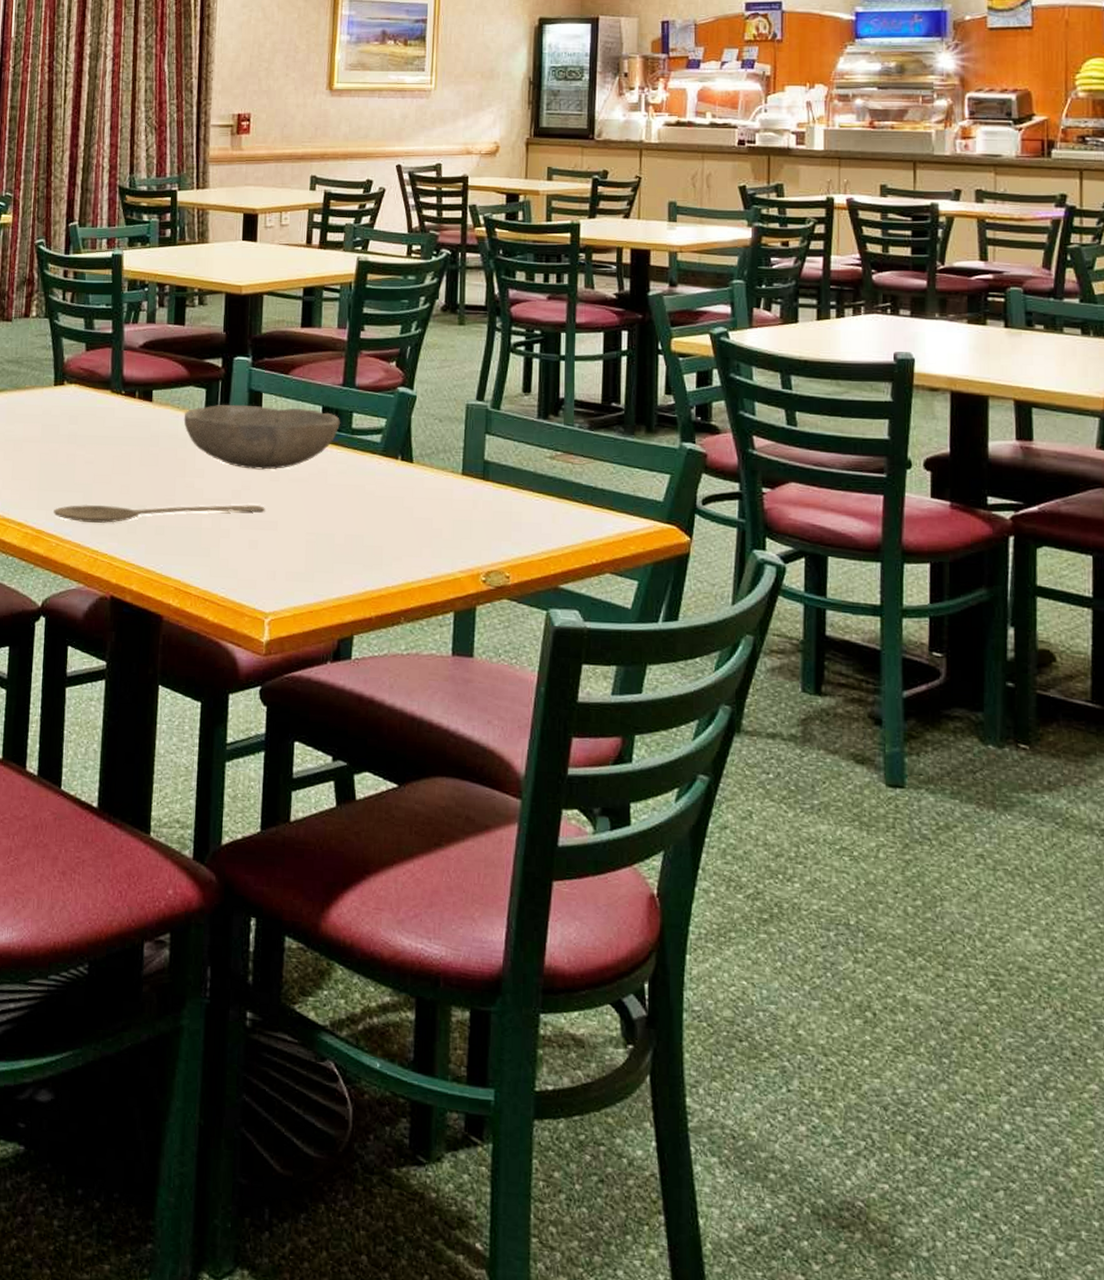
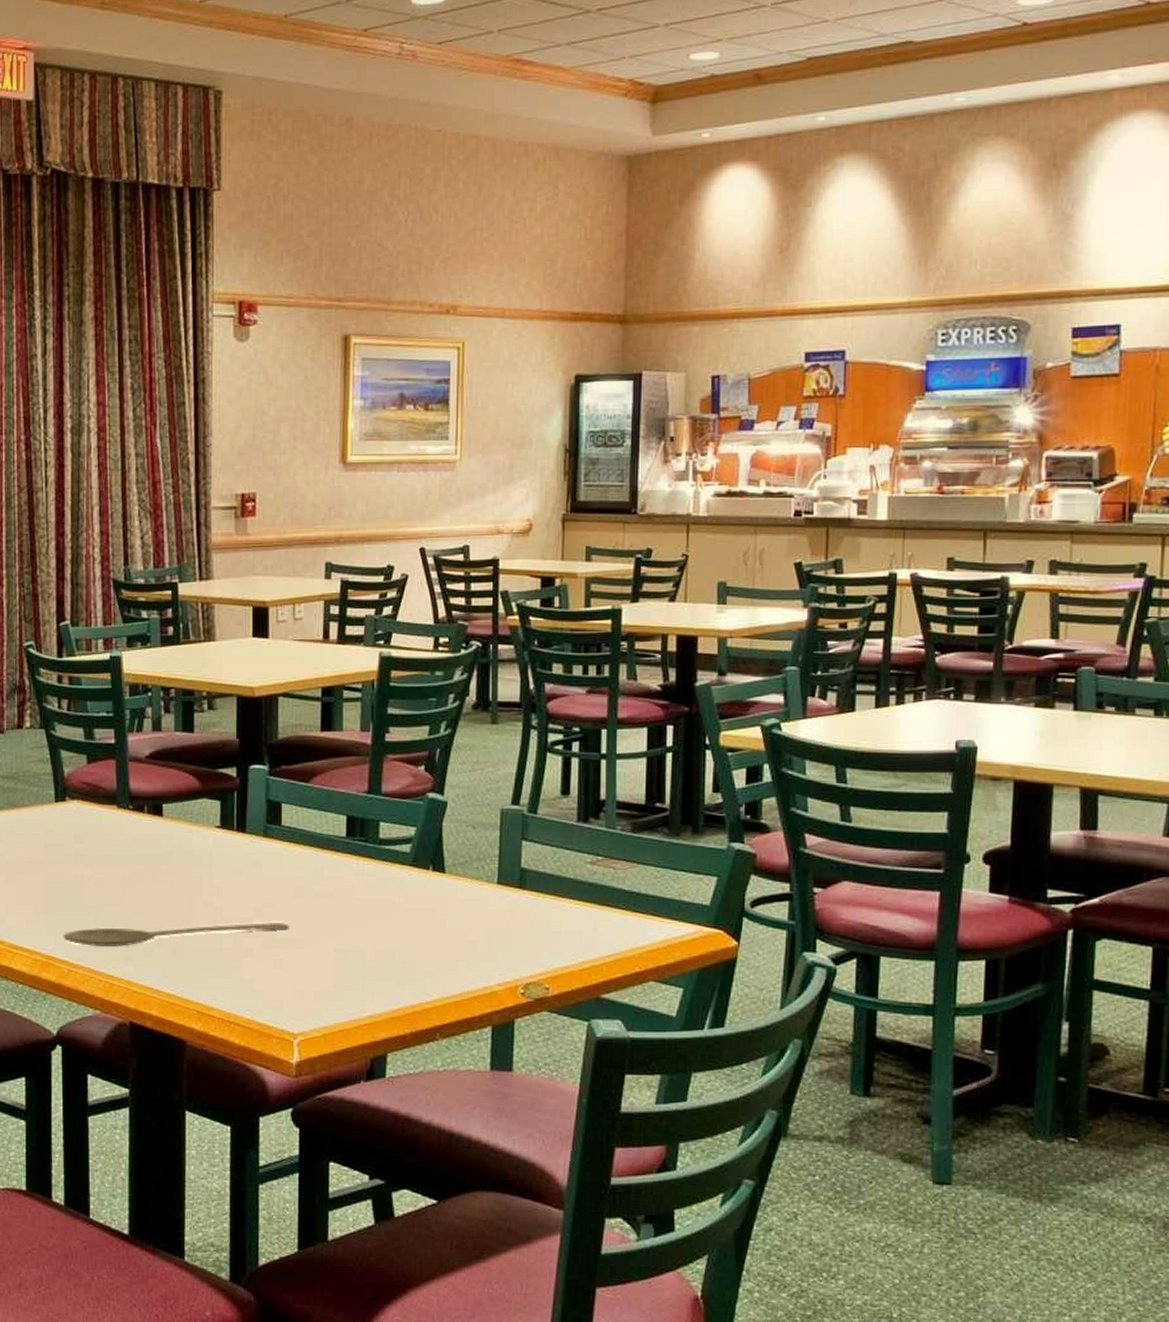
bowl: present [183,404,340,470] -> none [198,816,366,885]

